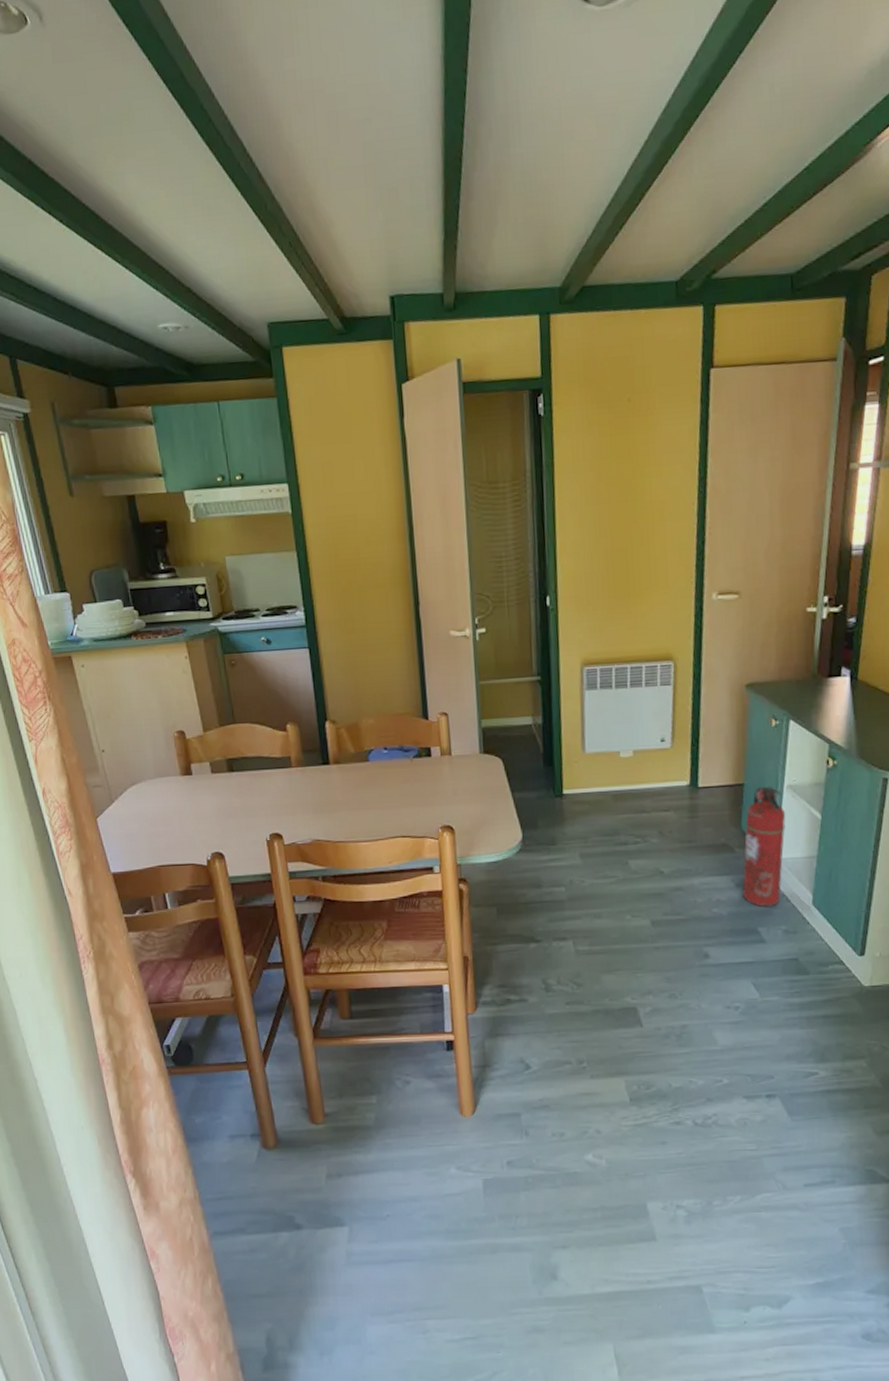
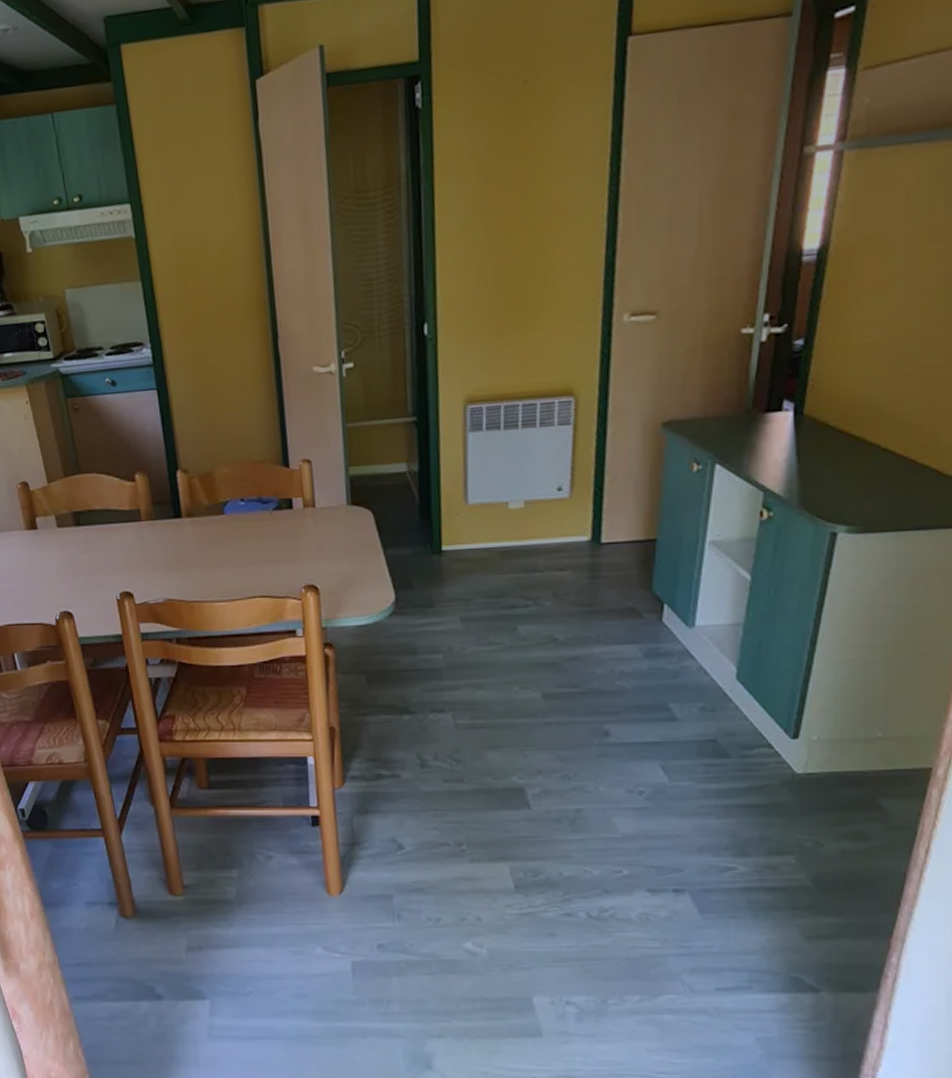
fire extinguisher: present [742,787,786,907] -> none [652,543,707,680]

